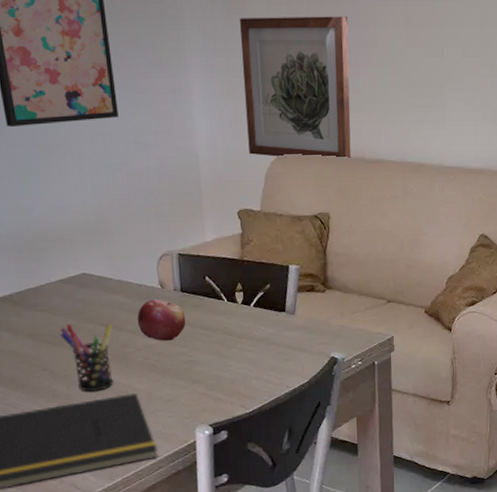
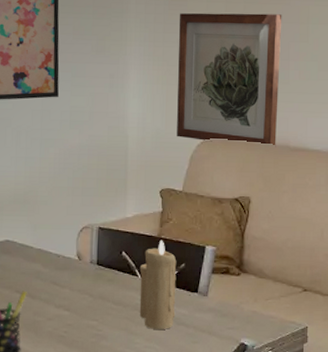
fruit: present [137,299,186,341] -> none [51,270,99,313]
candle: none [224,262,265,351] -> present [139,240,177,329]

